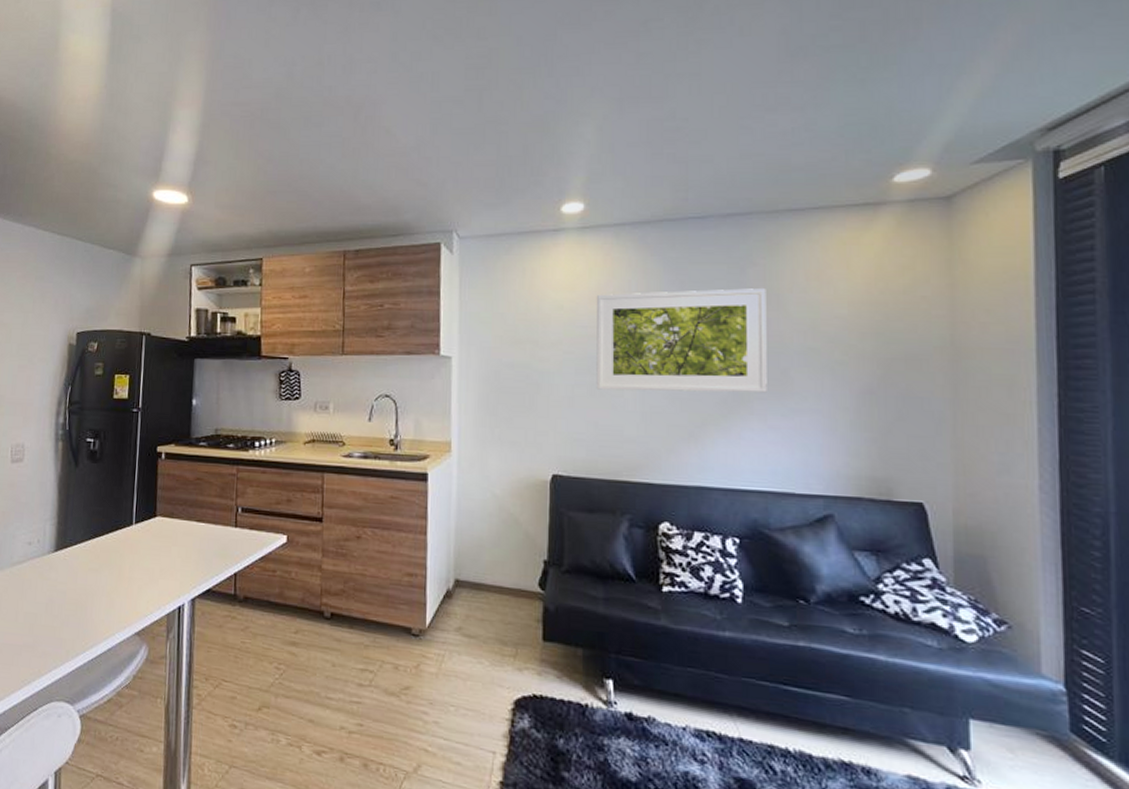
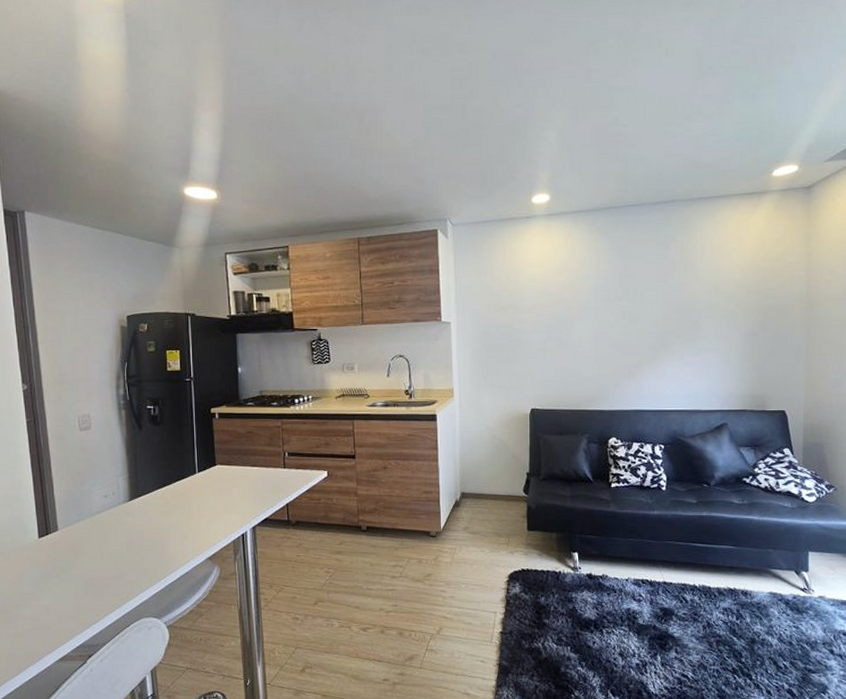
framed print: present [596,288,767,393] -> none [561,260,684,342]

